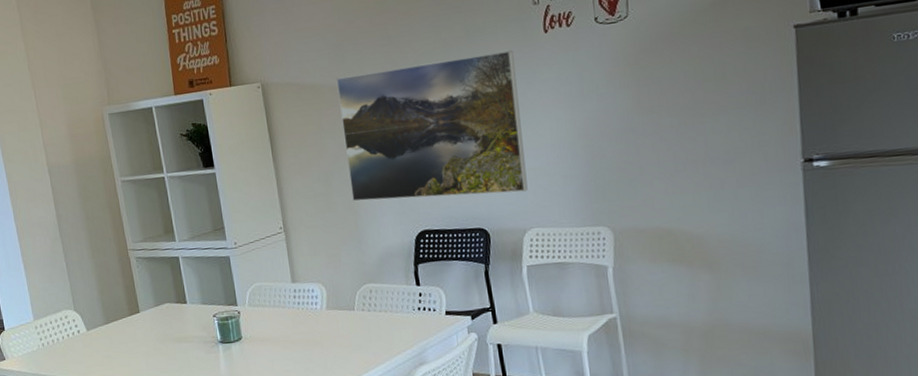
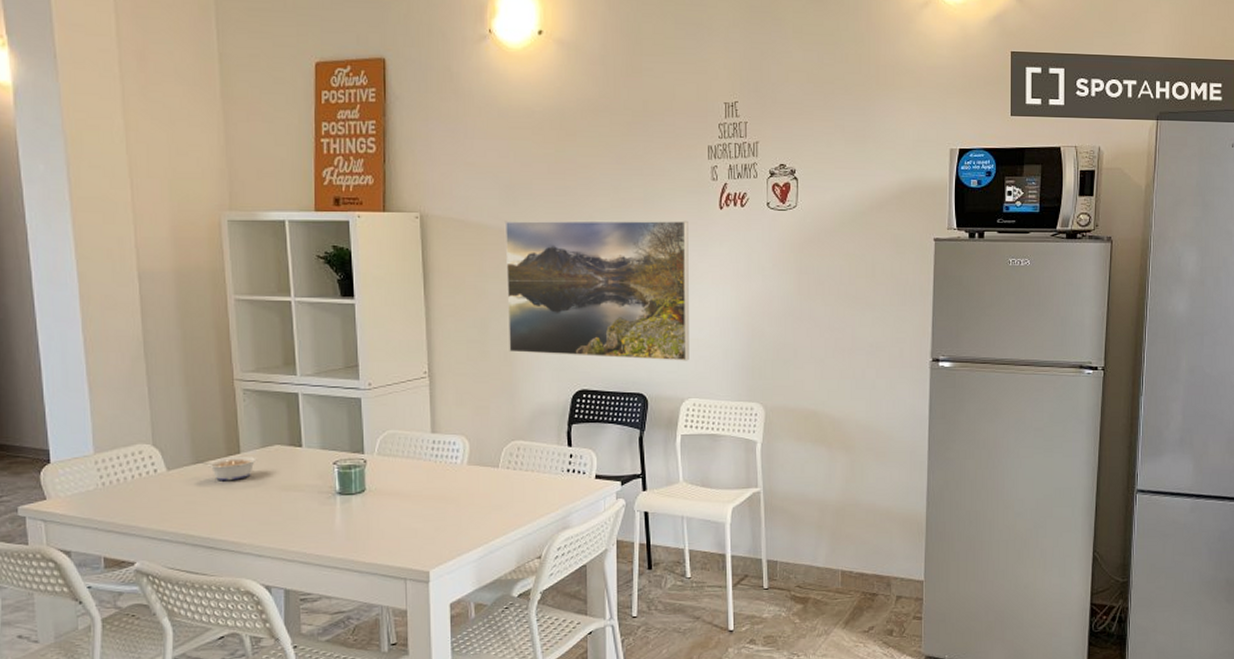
legume: none [108,315,153,337] -> present [197,457,257,481]

